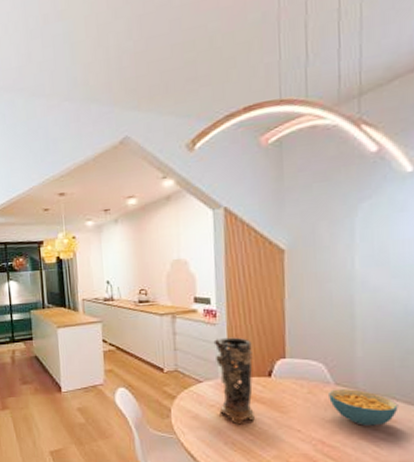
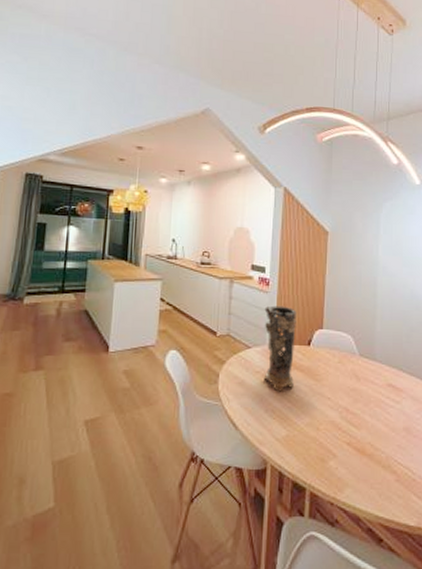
cereal bowl: present [329,389,398,426] -> none [354,360,404,394]

